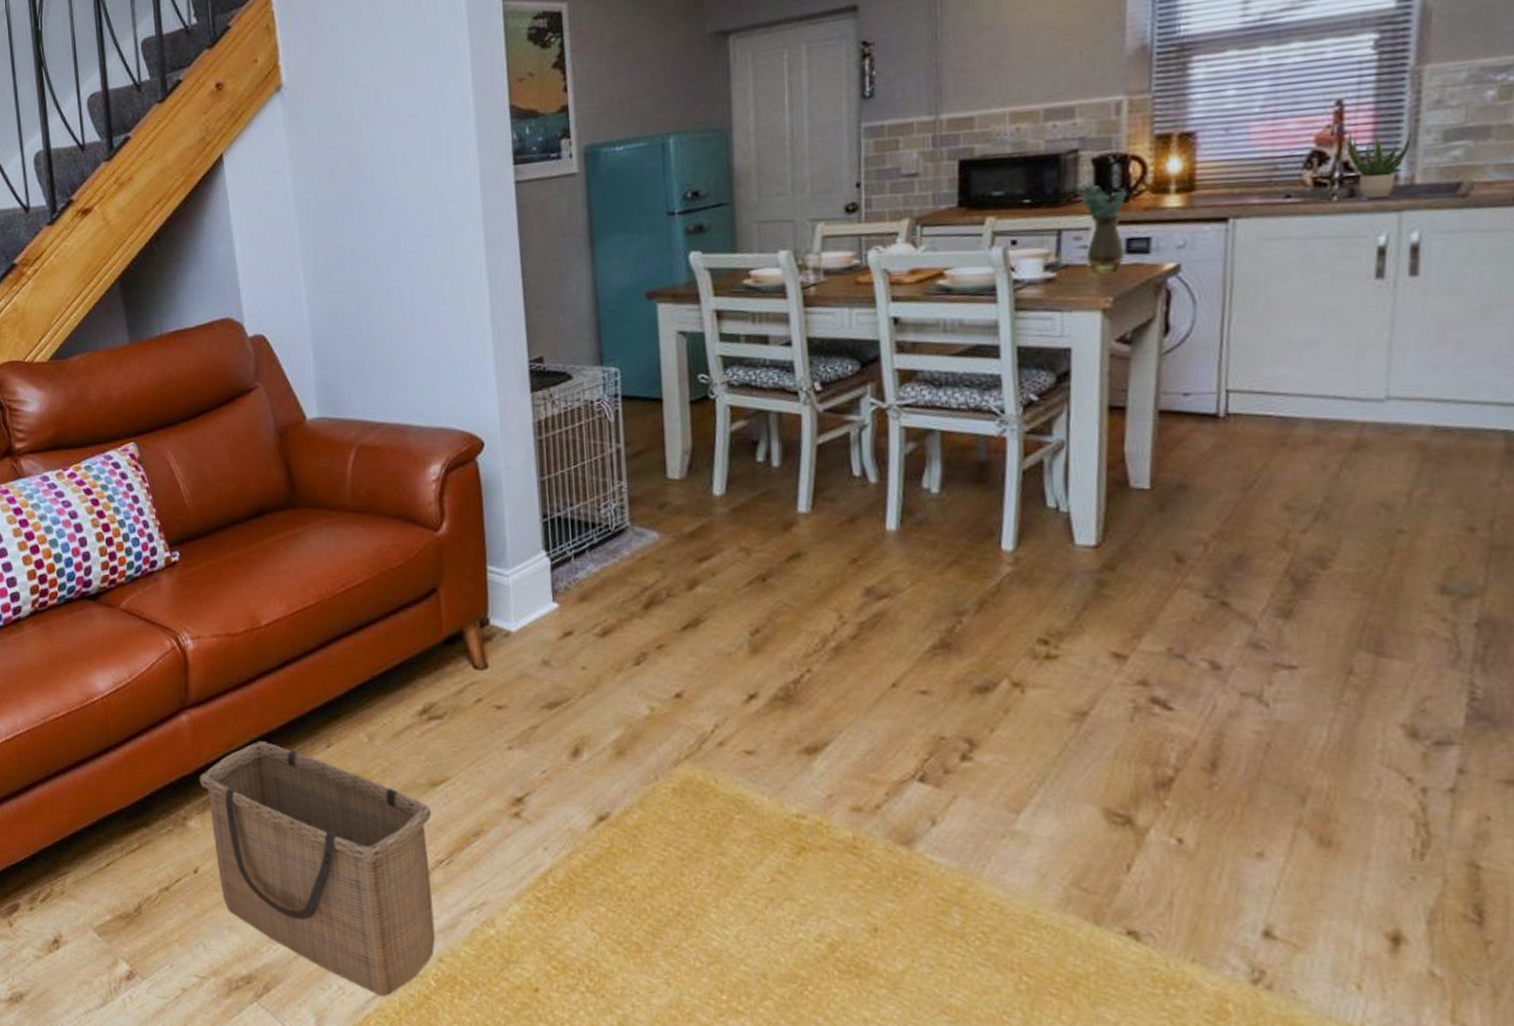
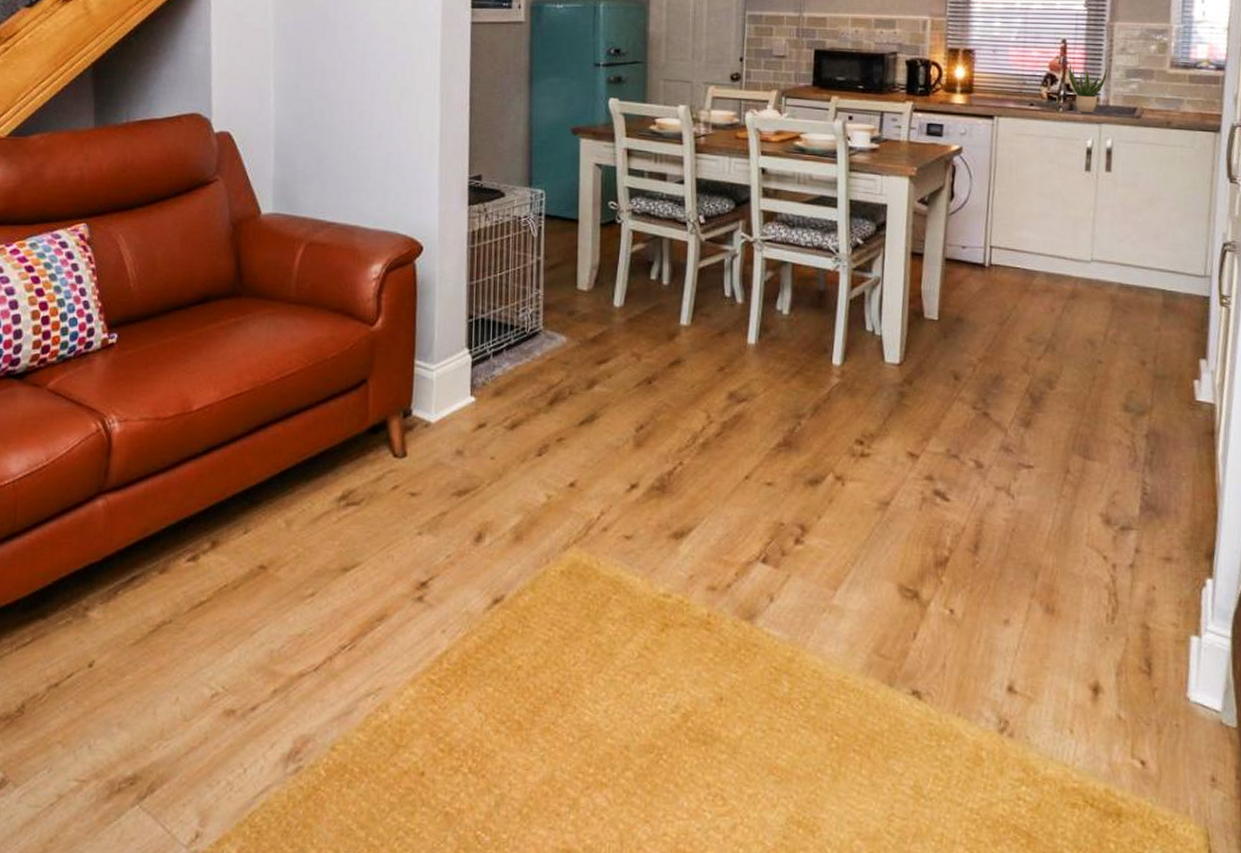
basket: present [199,740,435,997] -> none [107,526,340,791]
vase: present [1078,180,1127,274] -> none [896,76,928,148]

